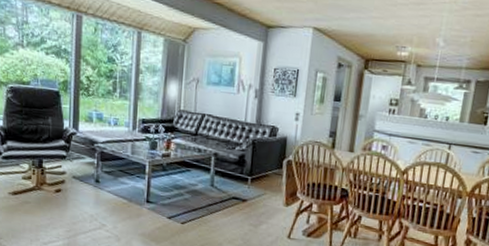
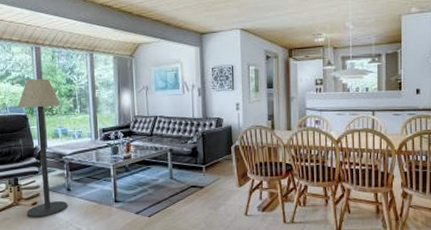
floor lamp: none [48,51,99,207] -> present [17,78,67,218]

